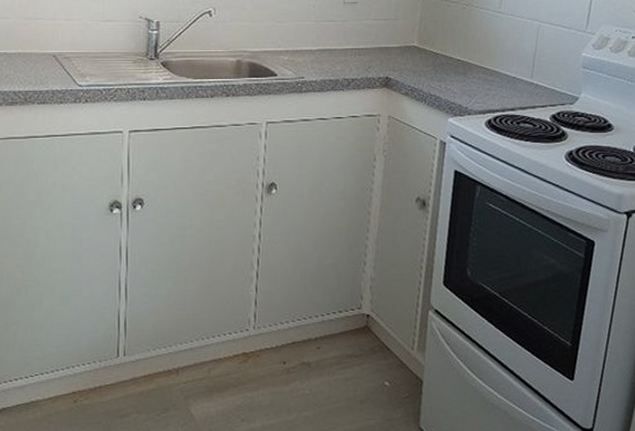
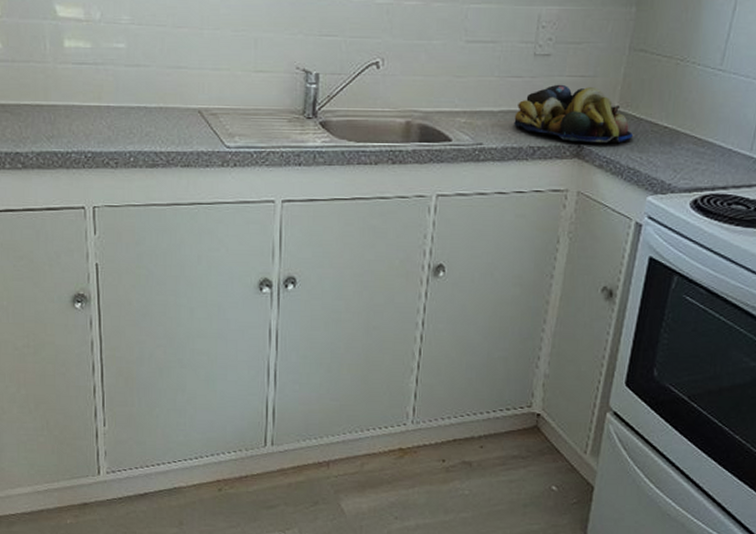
fruit bowl: none [330,26,432,74] -> present [514,84,633,142]

